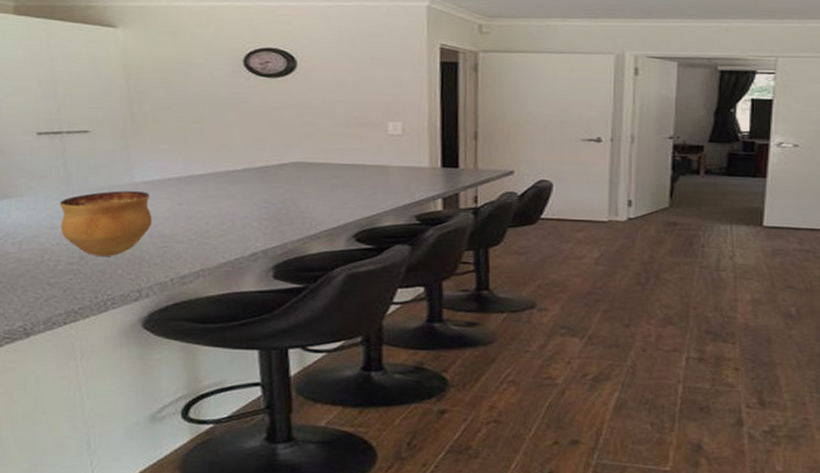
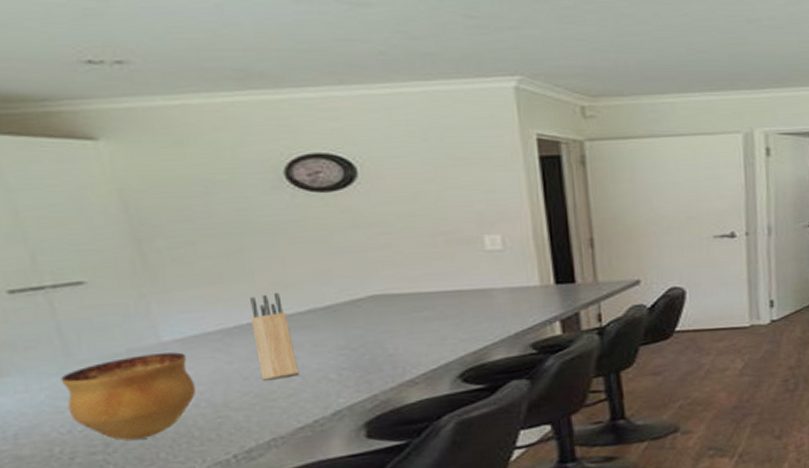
knife block: none [200,152,230,222] -> present [250,292,298,380]

